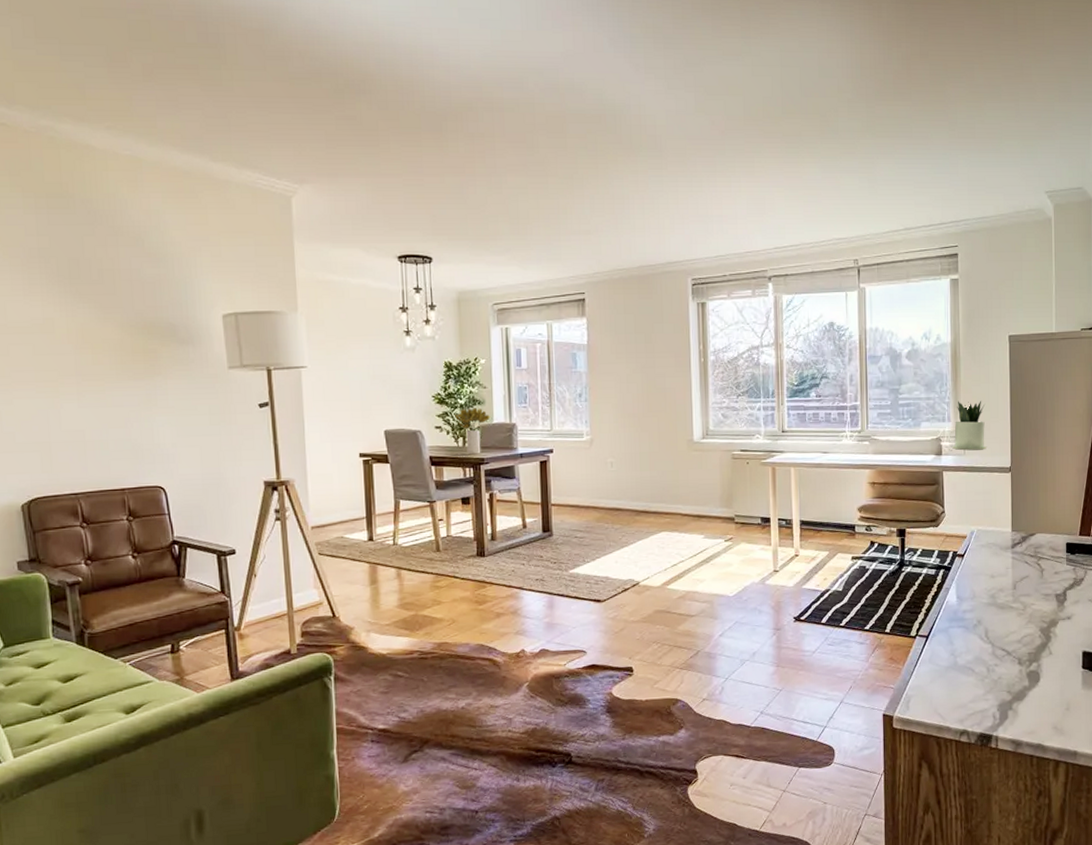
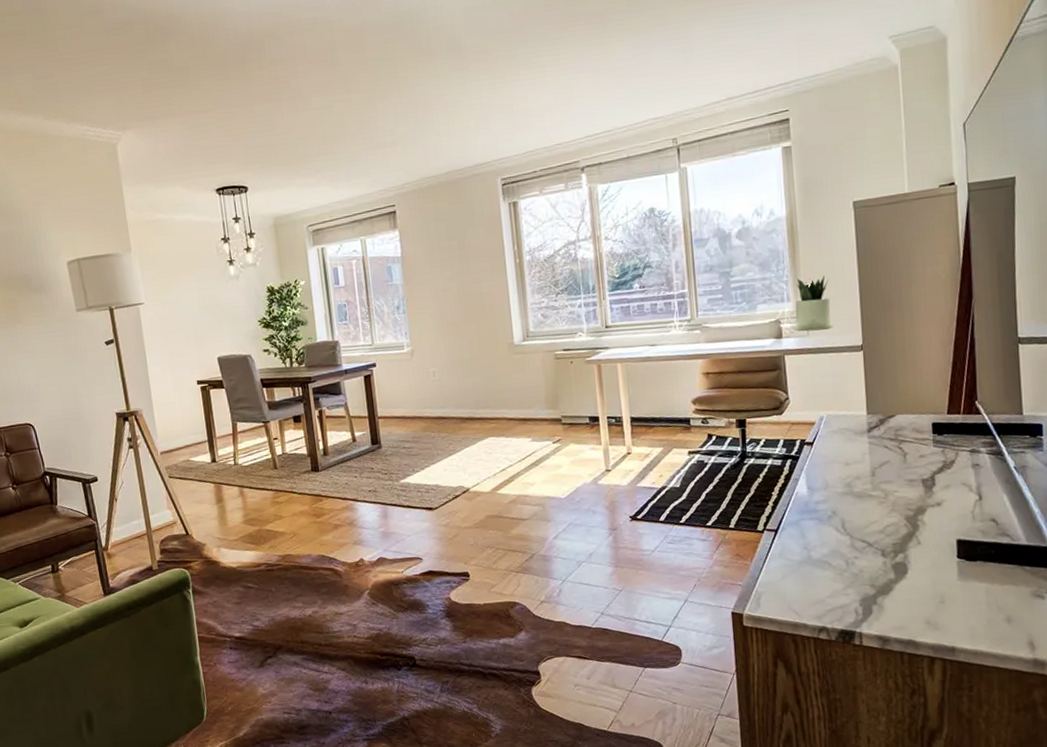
flower bouquet: present [455,408,491,454] -> none [280,328,315,374]

